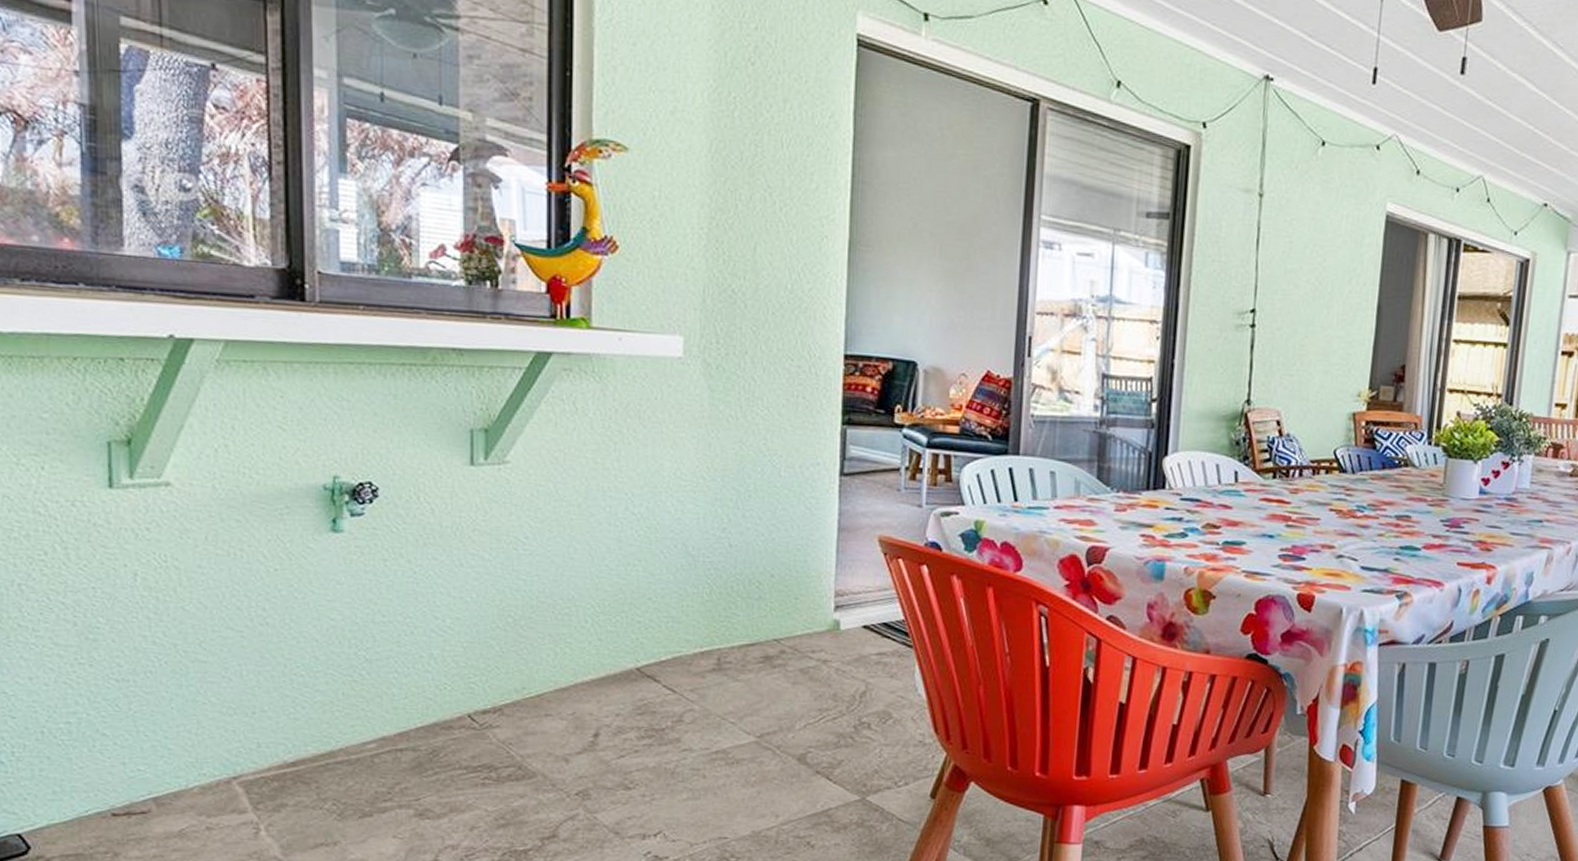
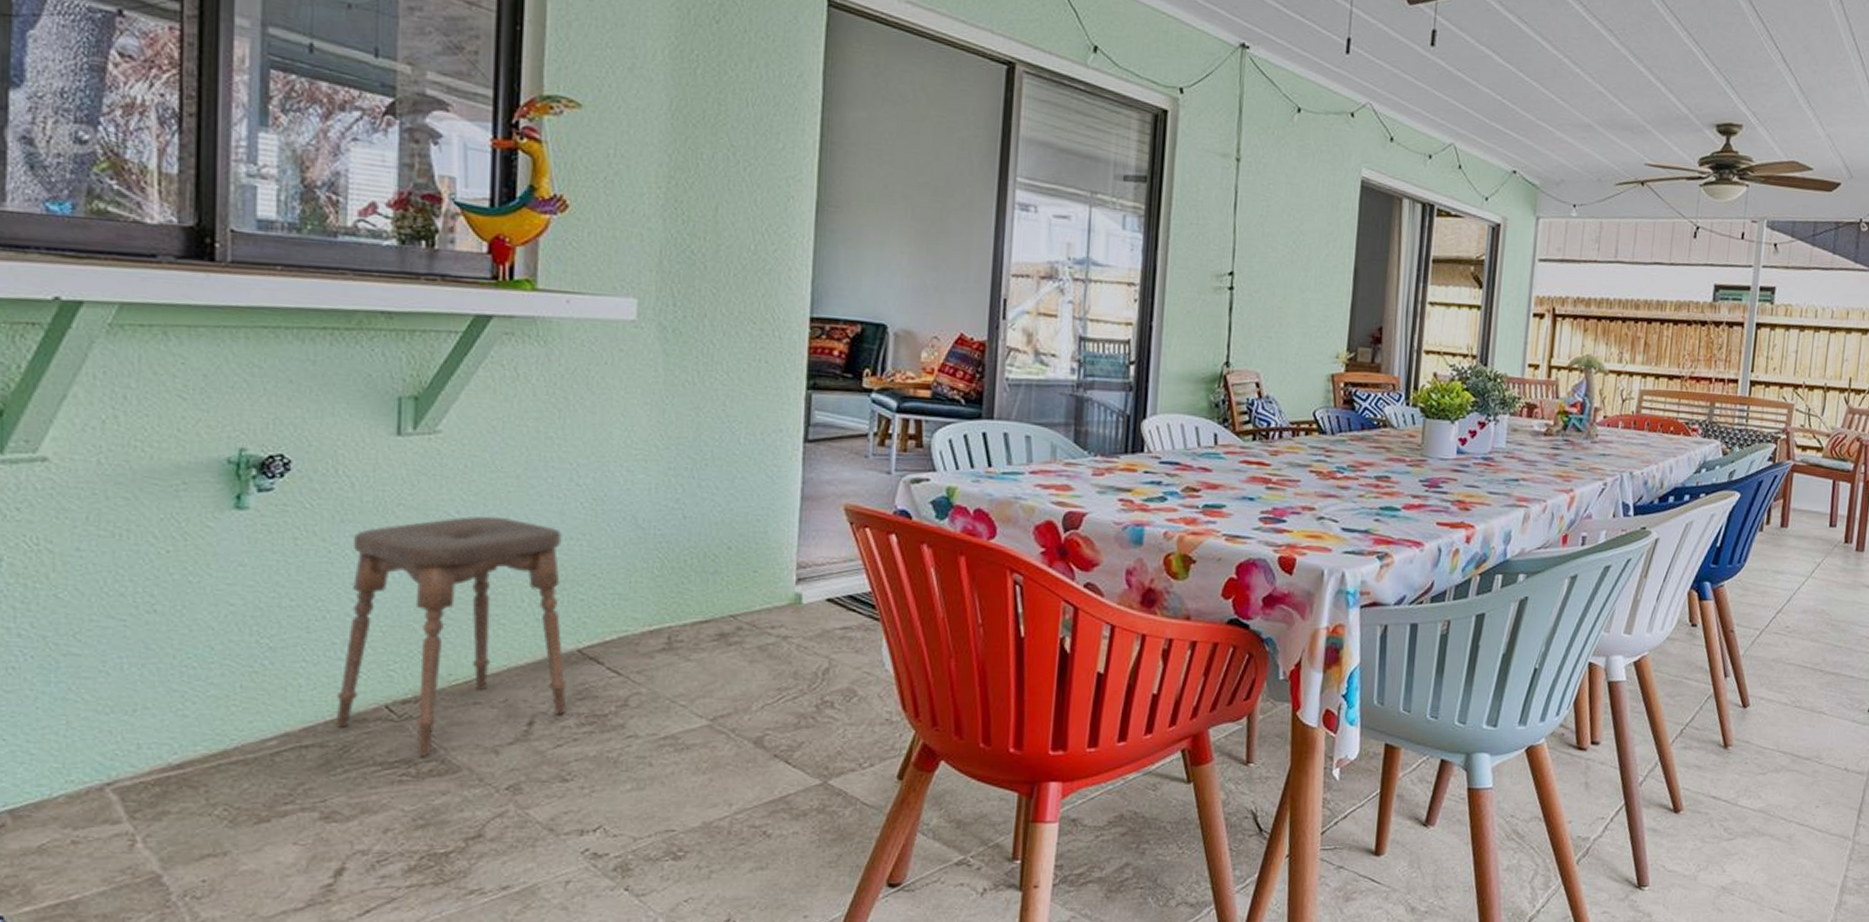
stool: none [425,541,628,762] -> present [335,516,568,756]

